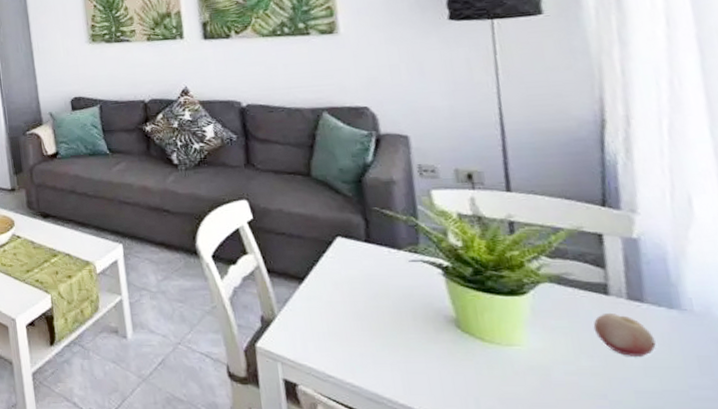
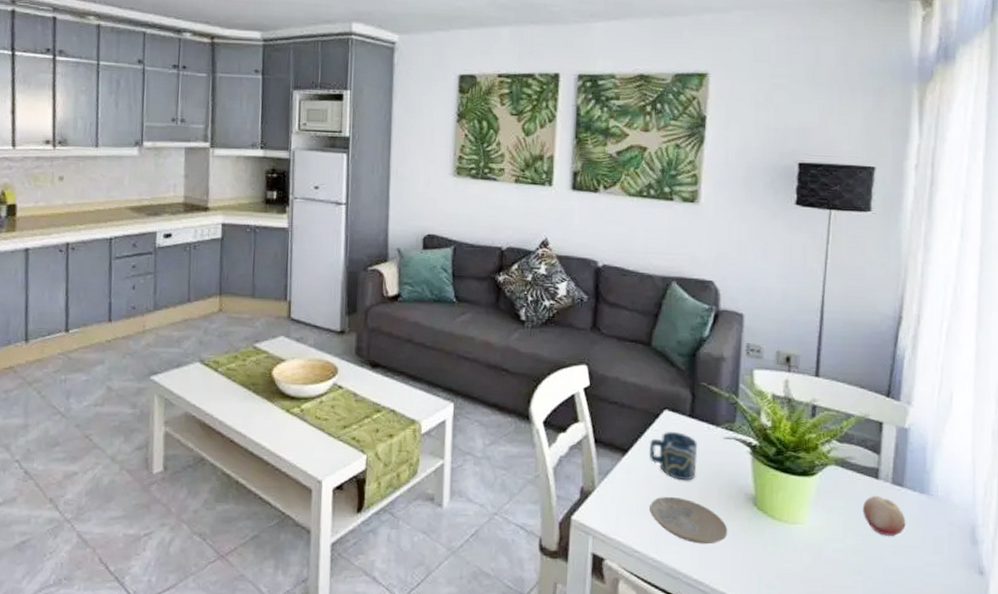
cup: none [327,258,384,306] -> present [650,432,697,481]
plate: none [337,323,432,369] -> present [650,497,728,545]

